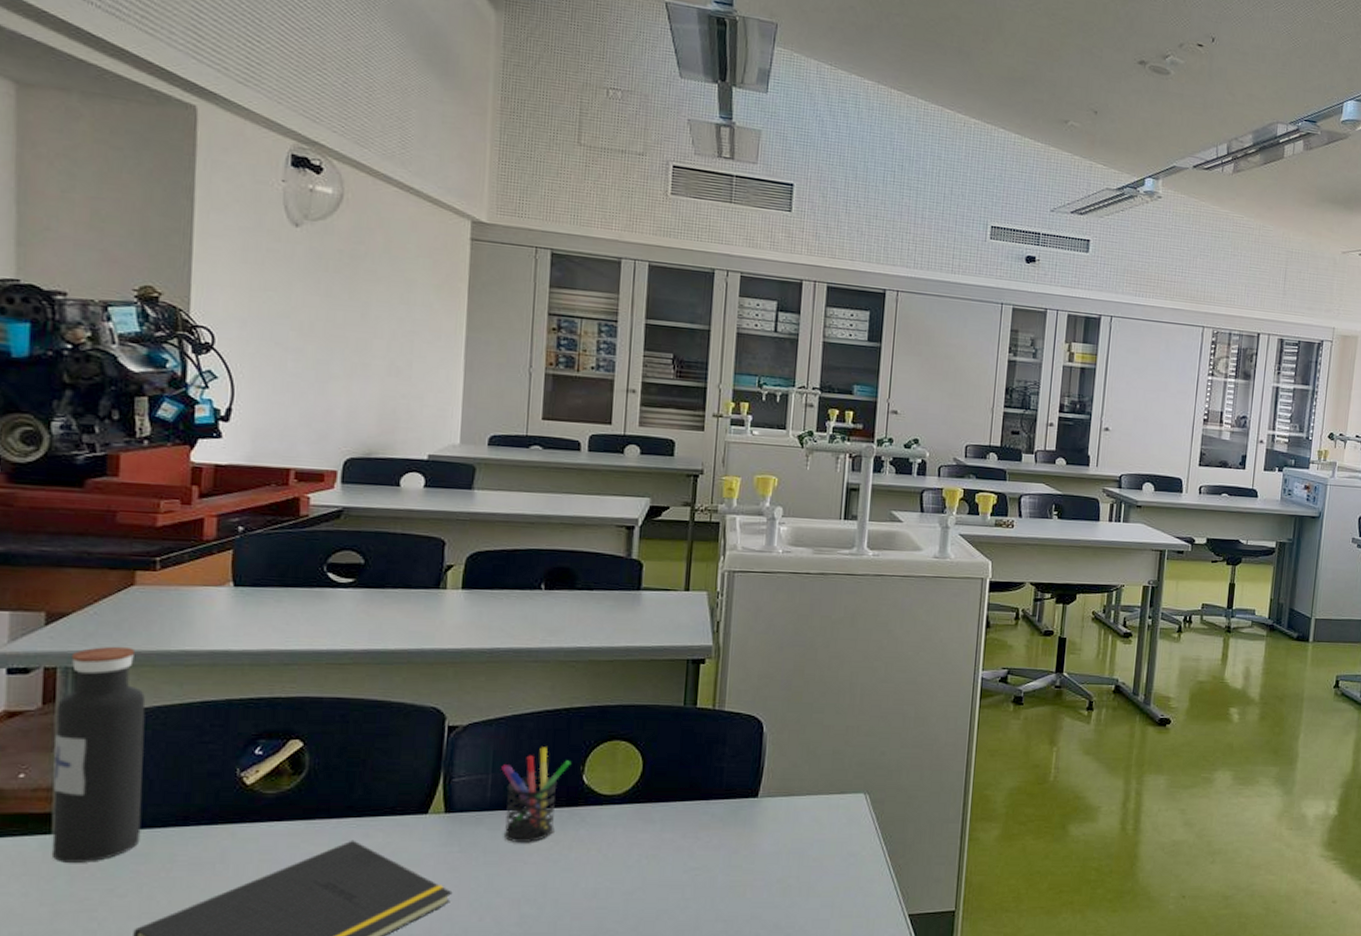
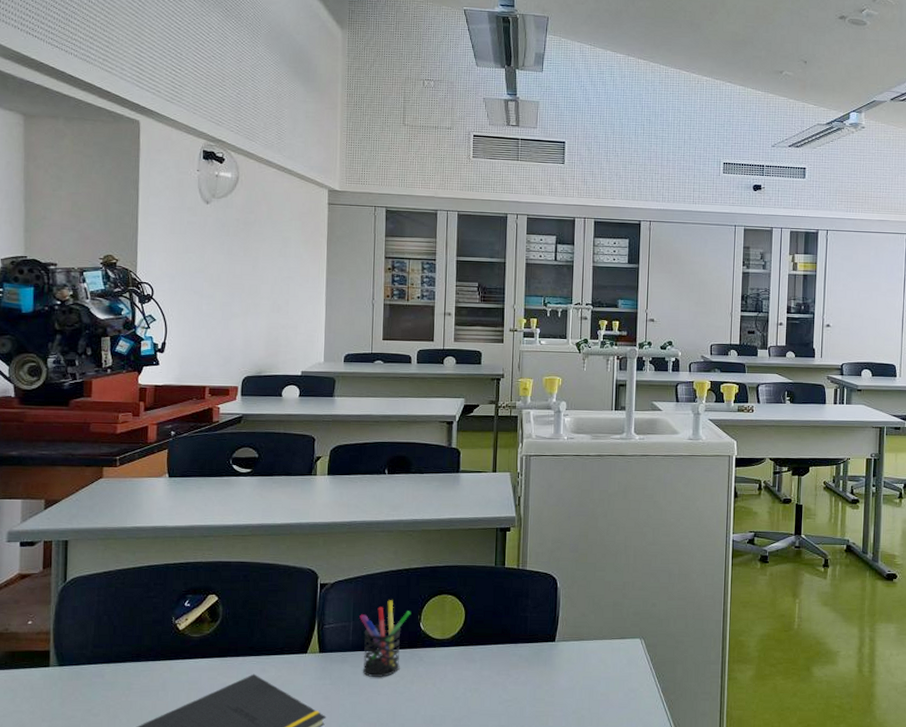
water bottle: present [51,646,146,863] -> none [49,524,111,689]

